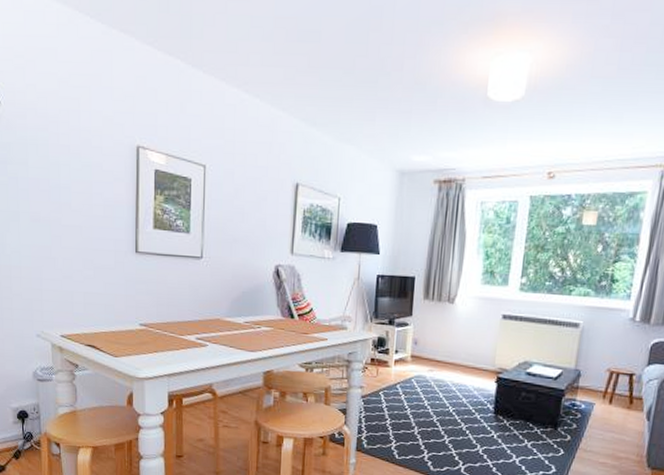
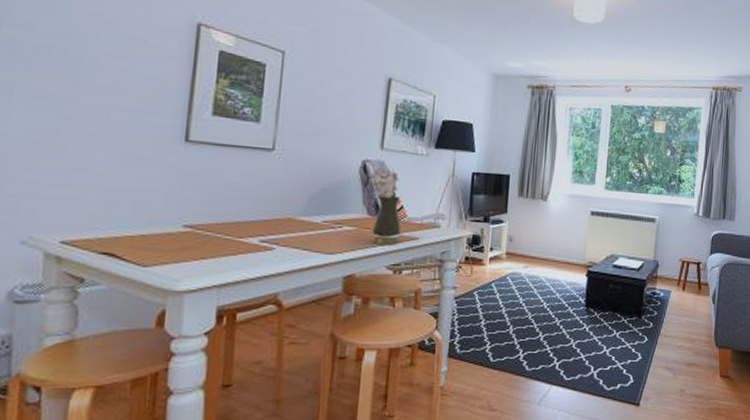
vase: none [282,269,312,346] -> present [369,165,402,247]

